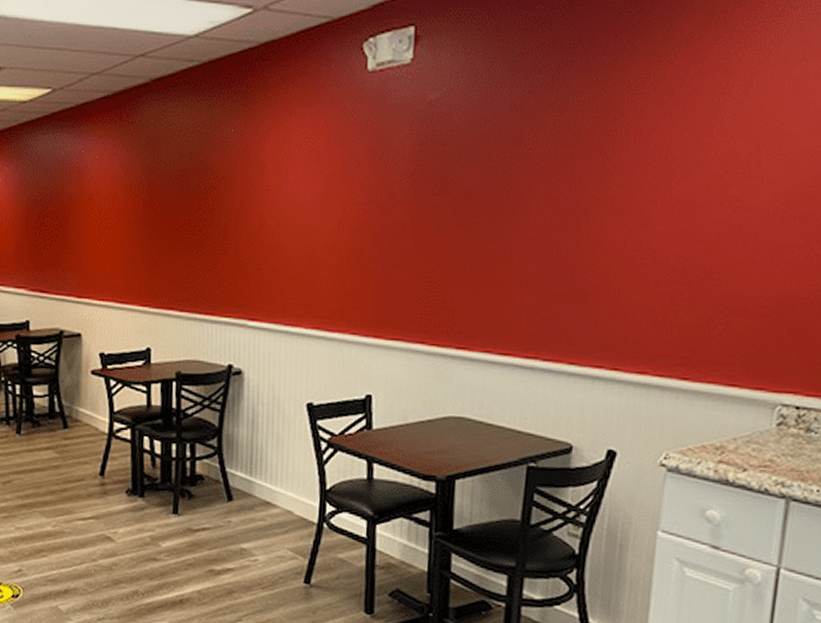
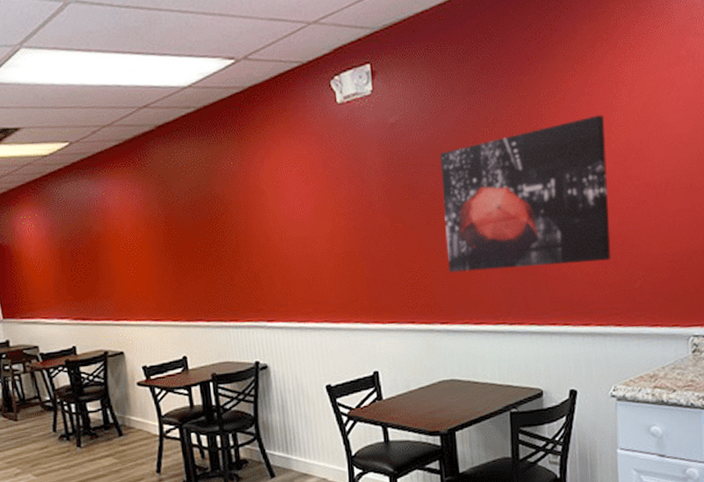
wall art: none [476,112,704,297] -> present [439,114,611,273]

